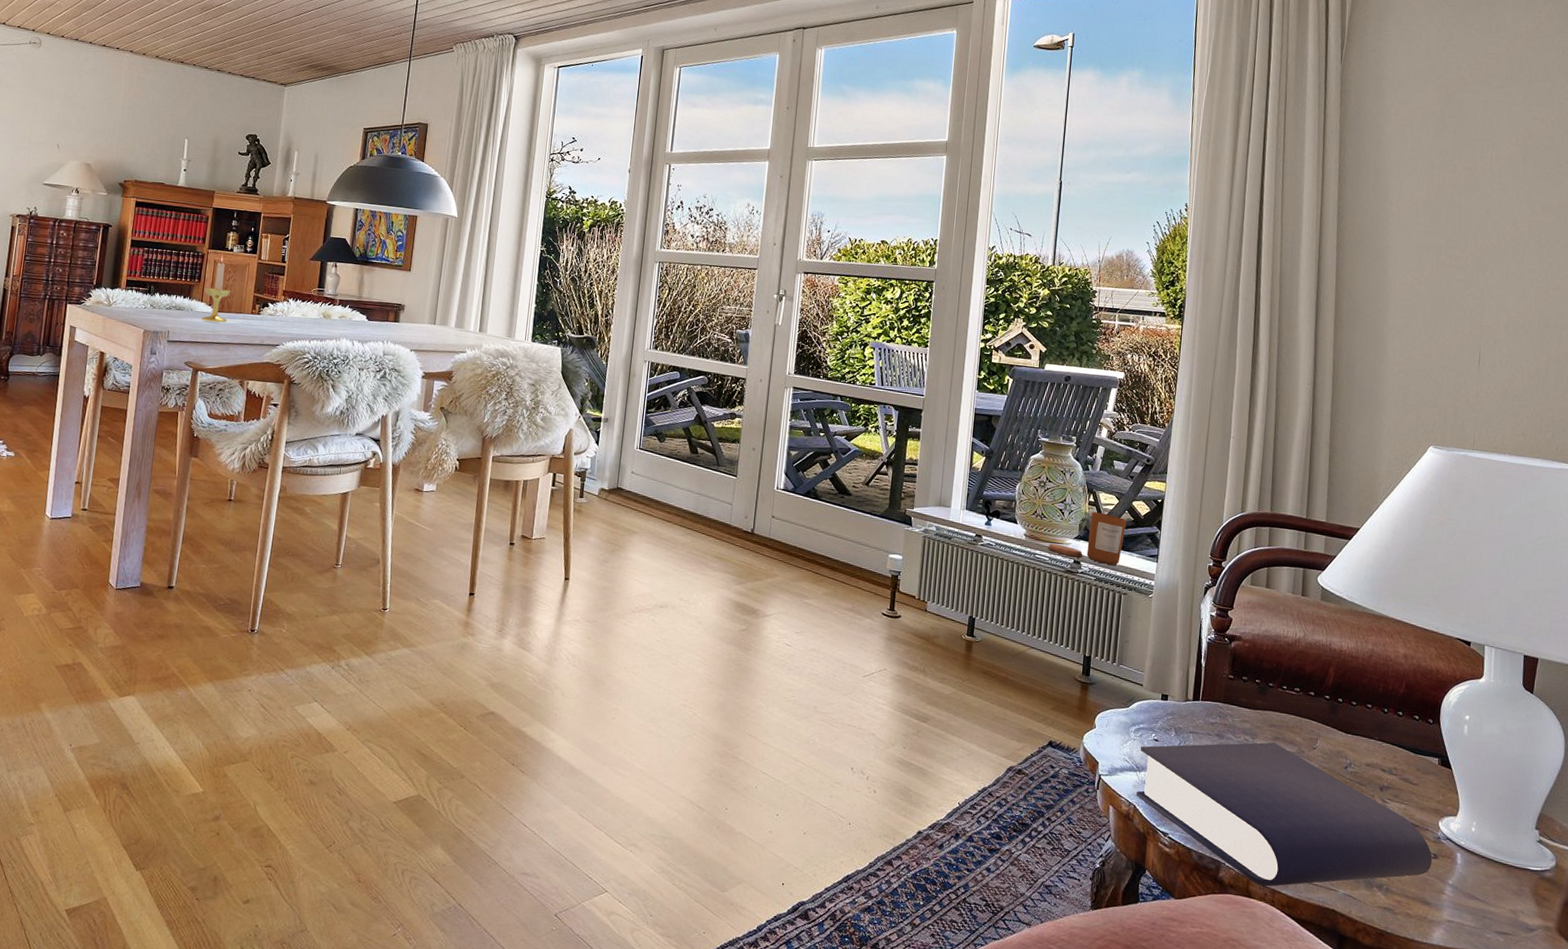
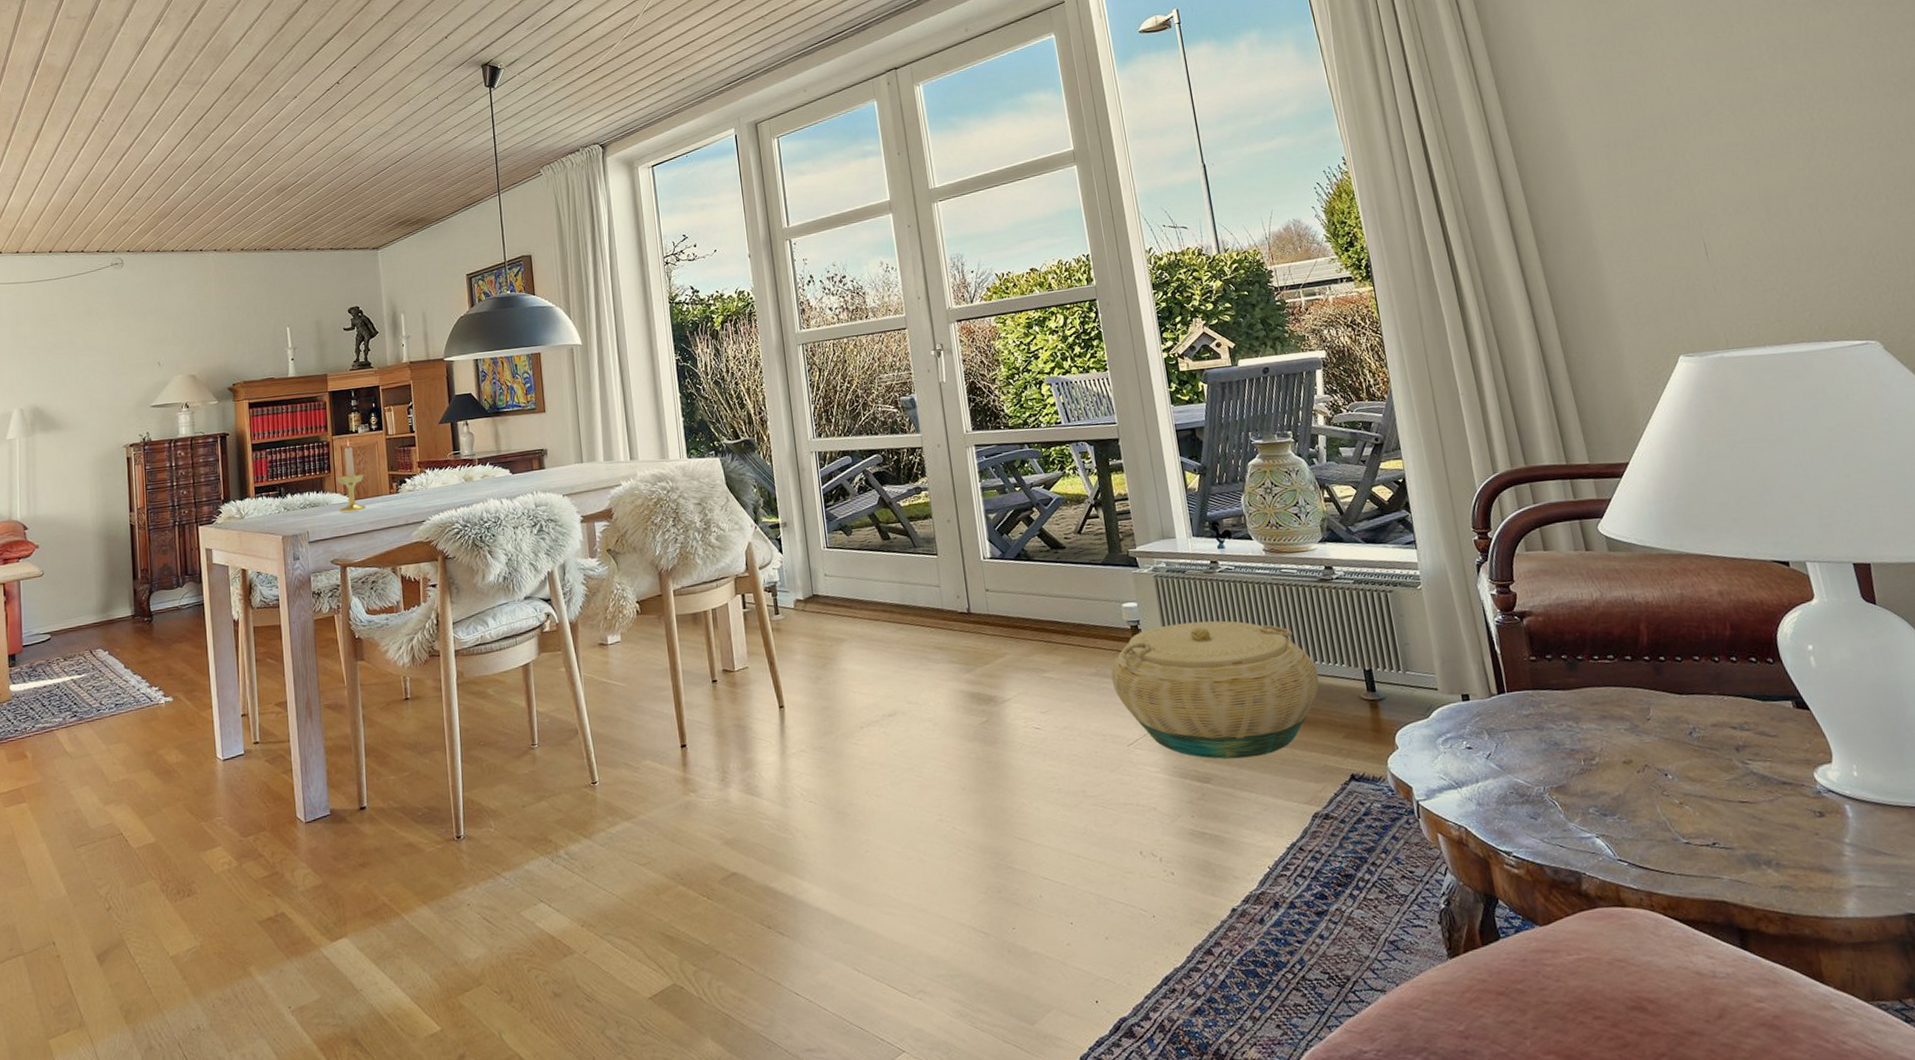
basket: none [863,580,1044,709] -> present [1110,620,1320,760]
candle: present [1047,512,1127,565] -> none [1292,507,1375,563]
book: present [1136,742,1433,887] -> none [1453,722,1821,891]

